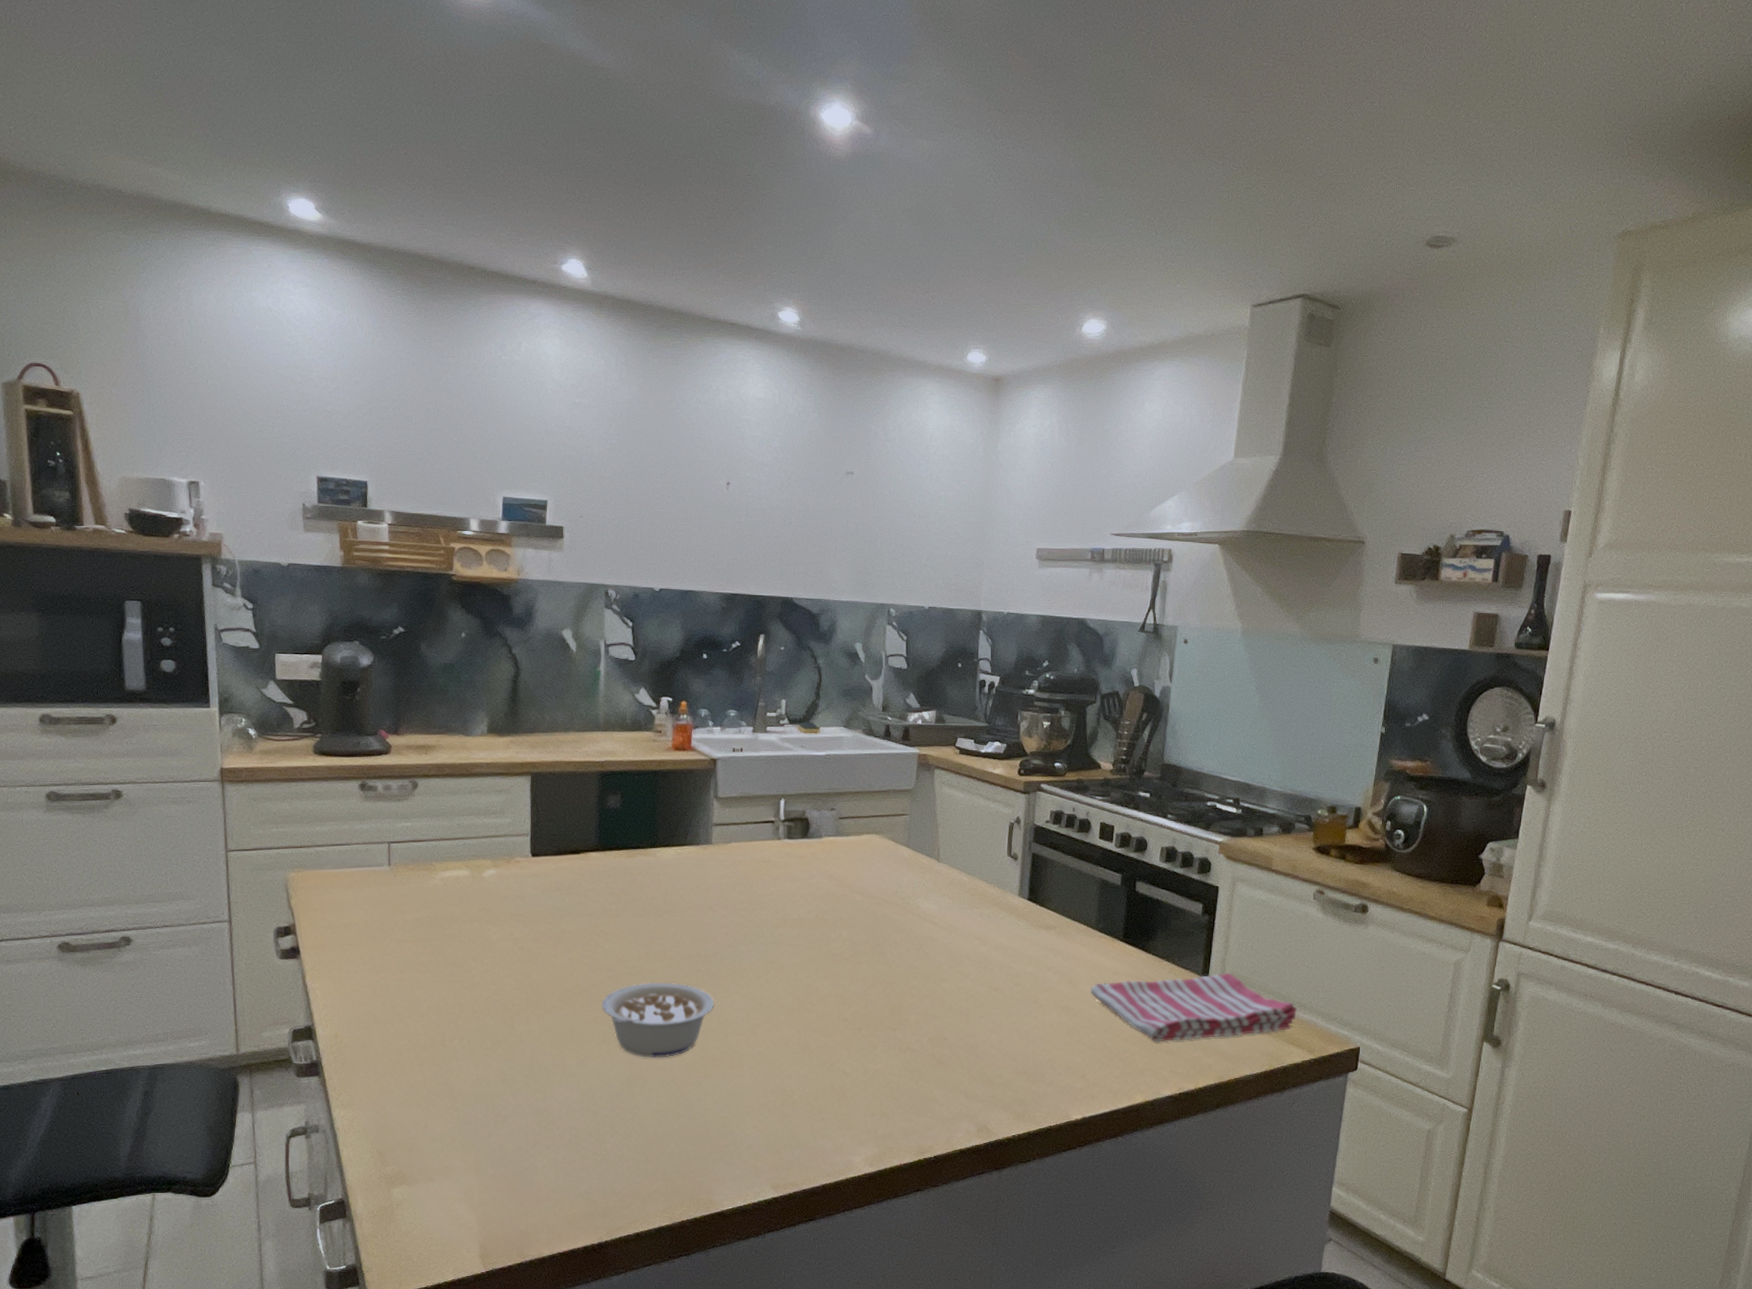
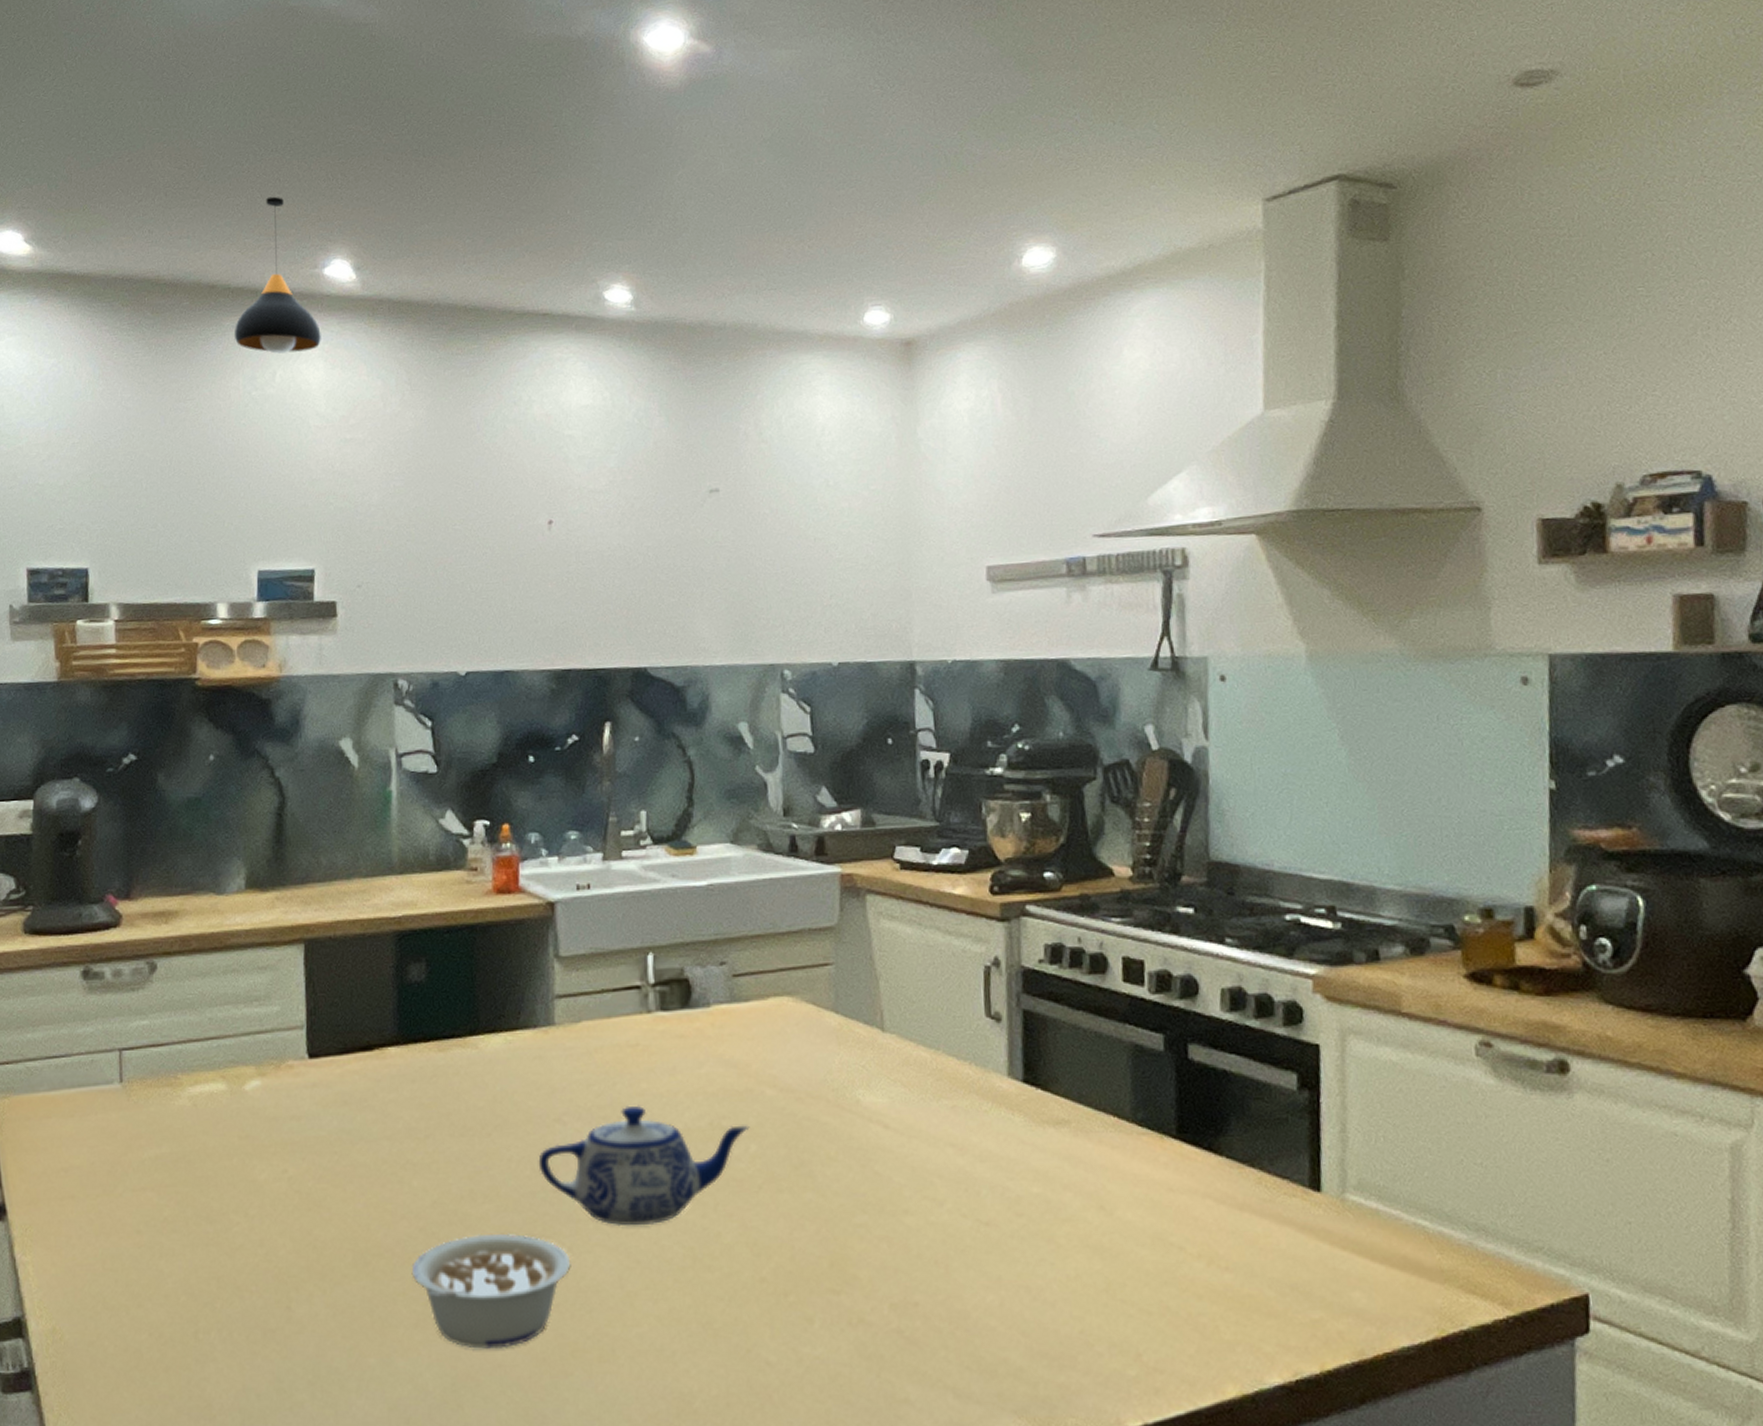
pendant light: none [488,200,558,329] -> present [234,196,321,354]
teapot: none [695,901,844,982] -> present [538,1105,750,1227]
dish towel: present [1091,972,1298,1042] -> none [1134,1180,1475,1298]

